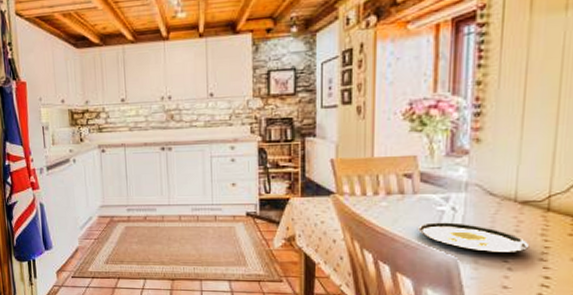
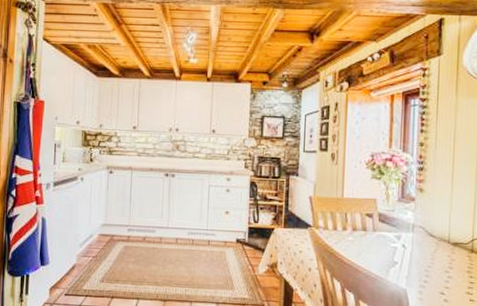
plate: present [416,222,530,254] -> none [376,257,460,287]

